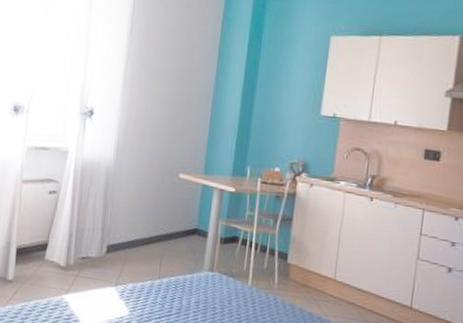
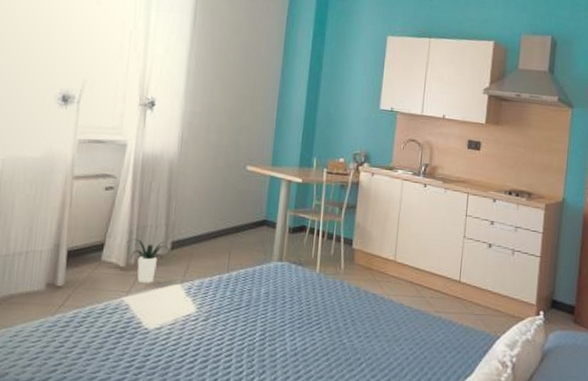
potted plant: none [67,240,105,283] -> present [127,238,169,283]

